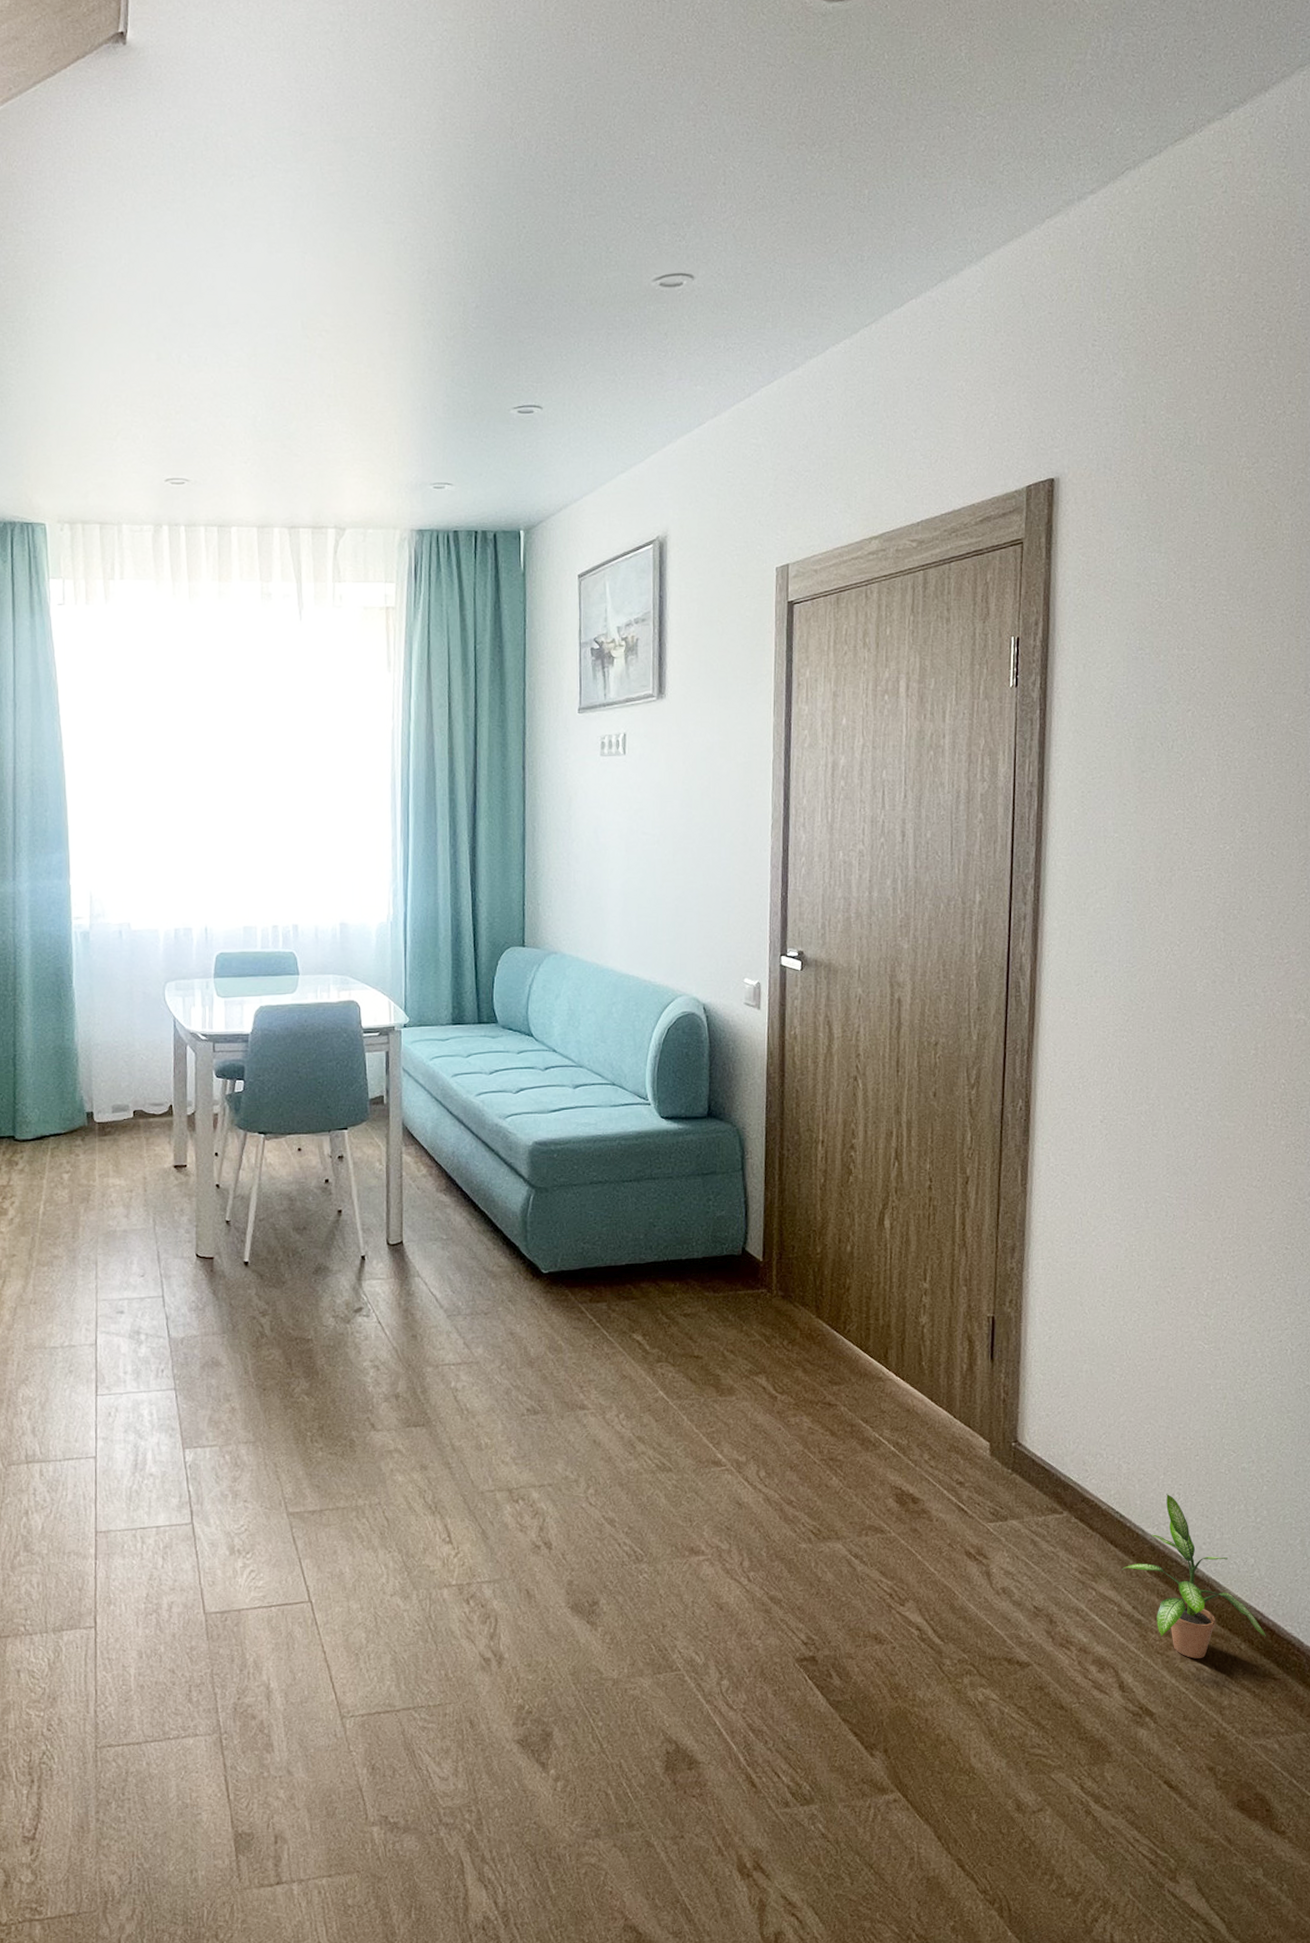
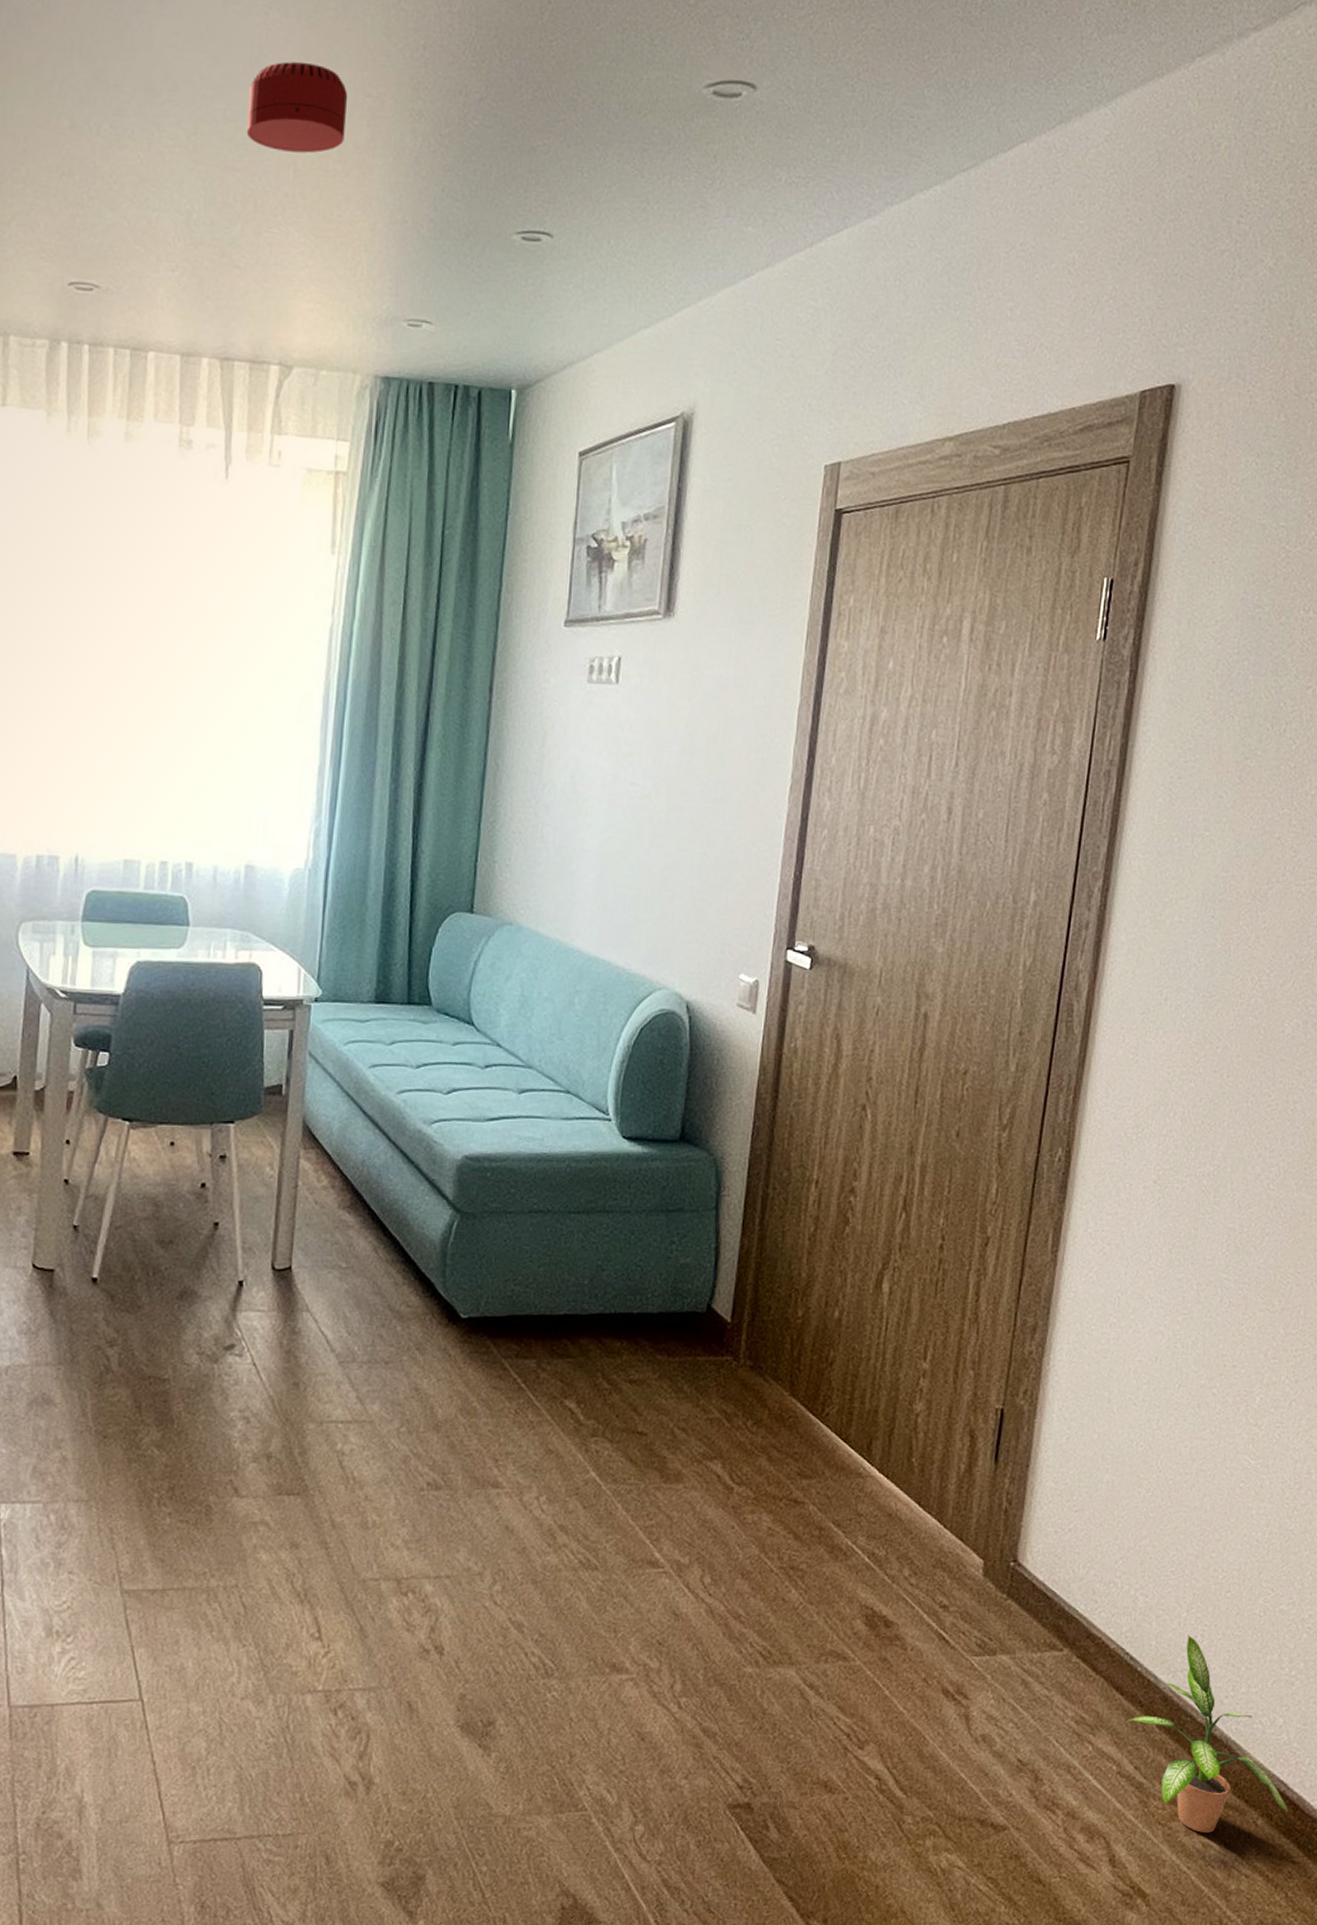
smoke detector: none [294,292,372,362] -> present [246,61,348,154]

